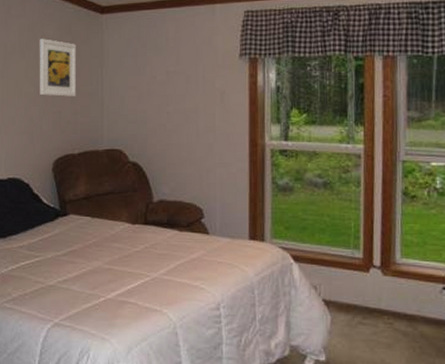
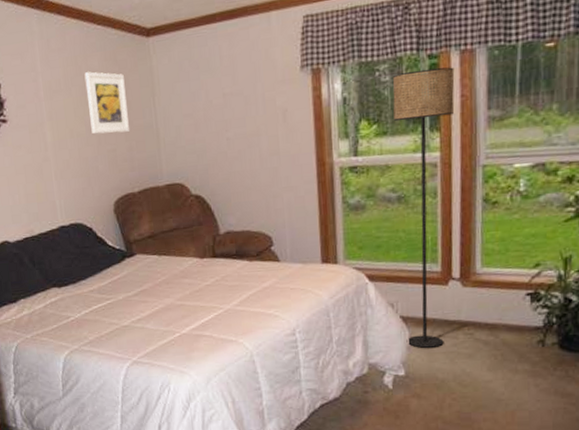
floor lamp: none [322,69,378,334] -> present [393,67,455,348]

